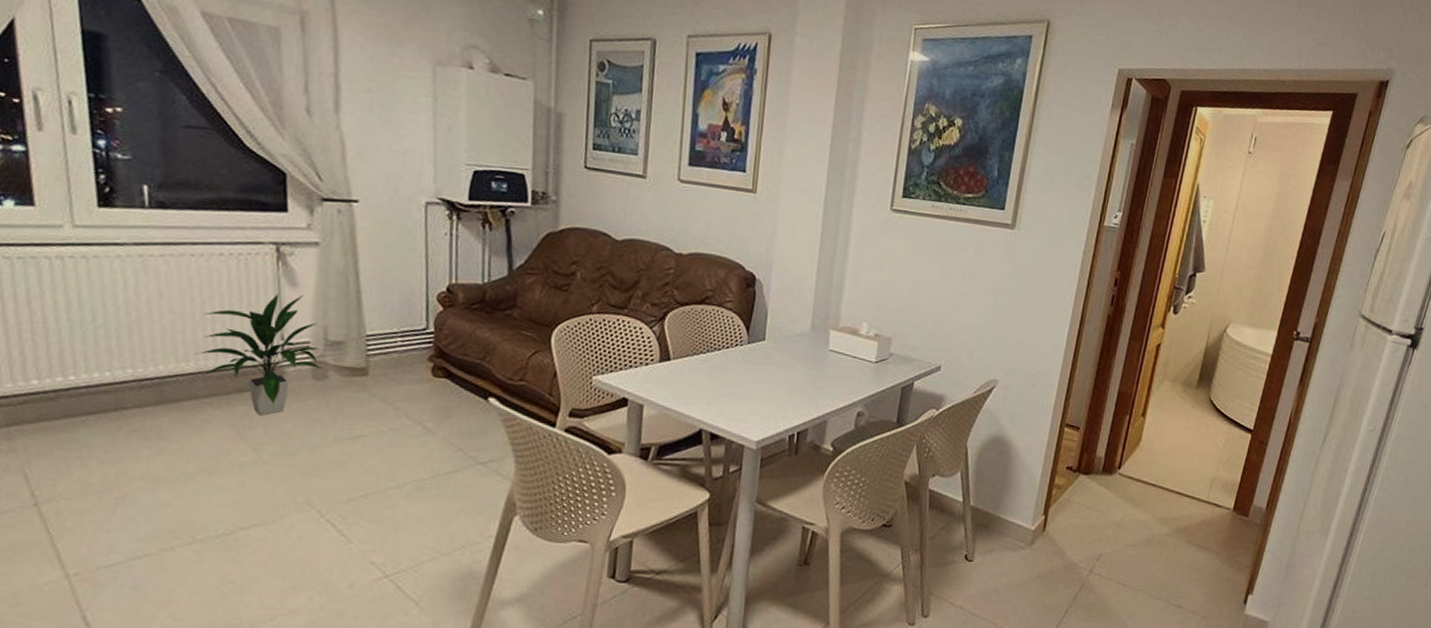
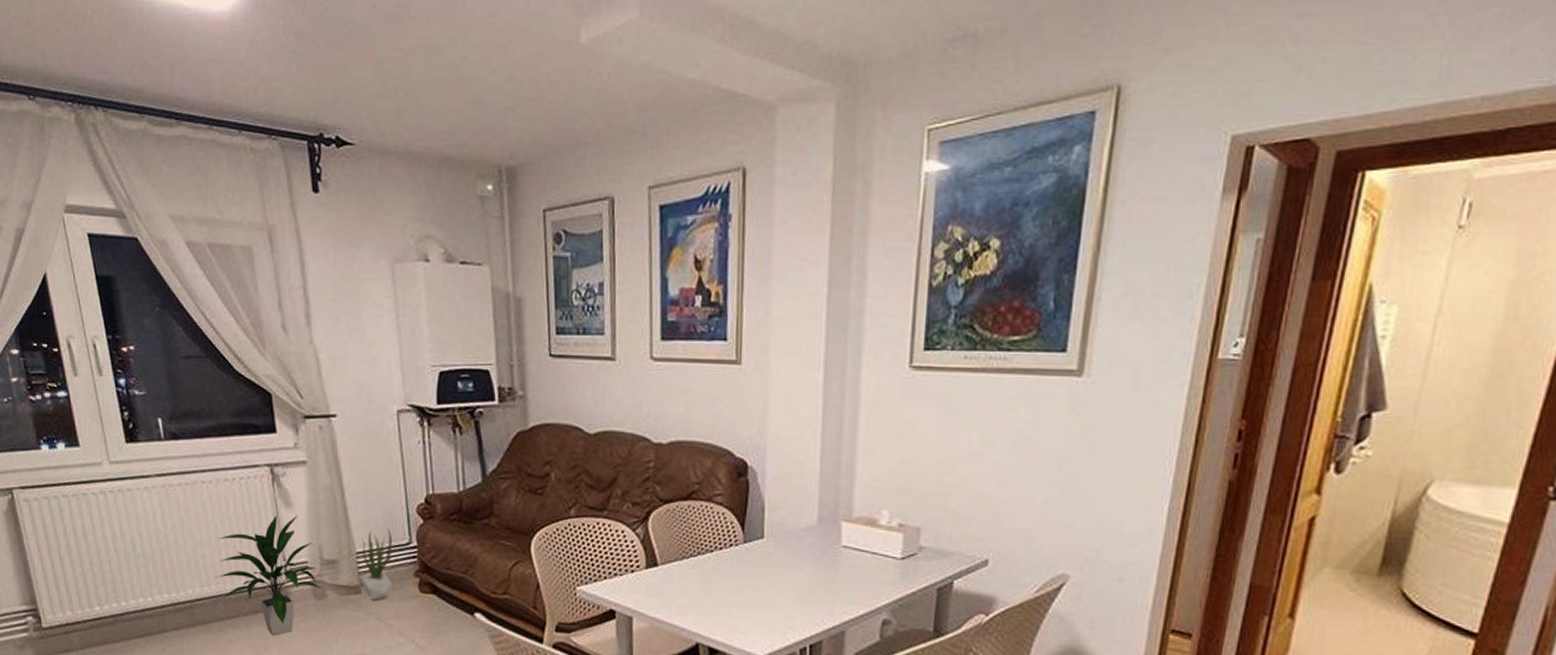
potted plant: none [369,314,408,383] -> present [361,529,393,601]

